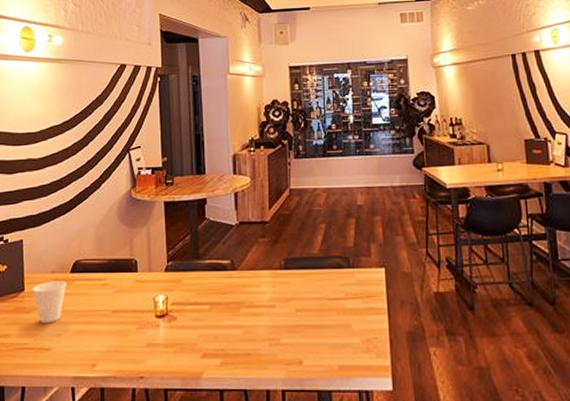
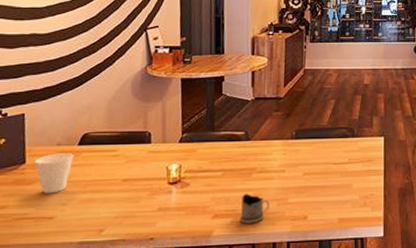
tea glass holder: none [230,331,260,366] -> present [240,194,269,224]

